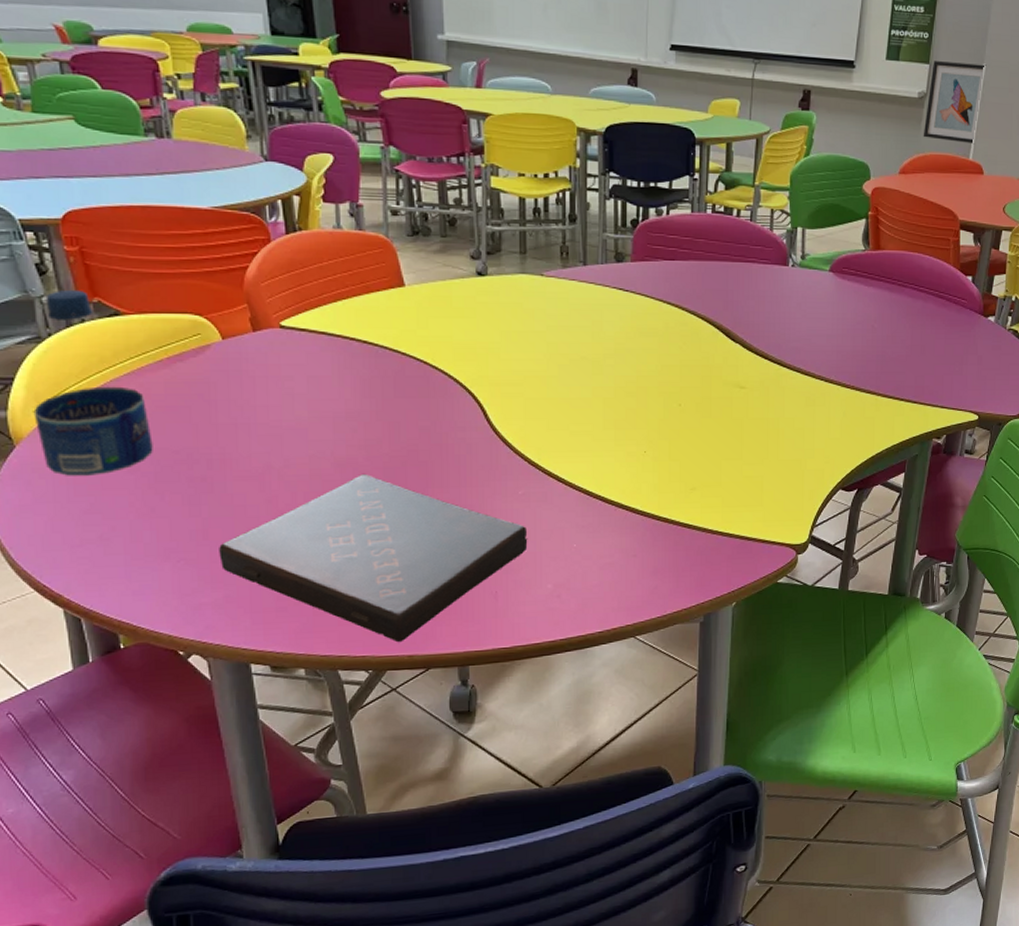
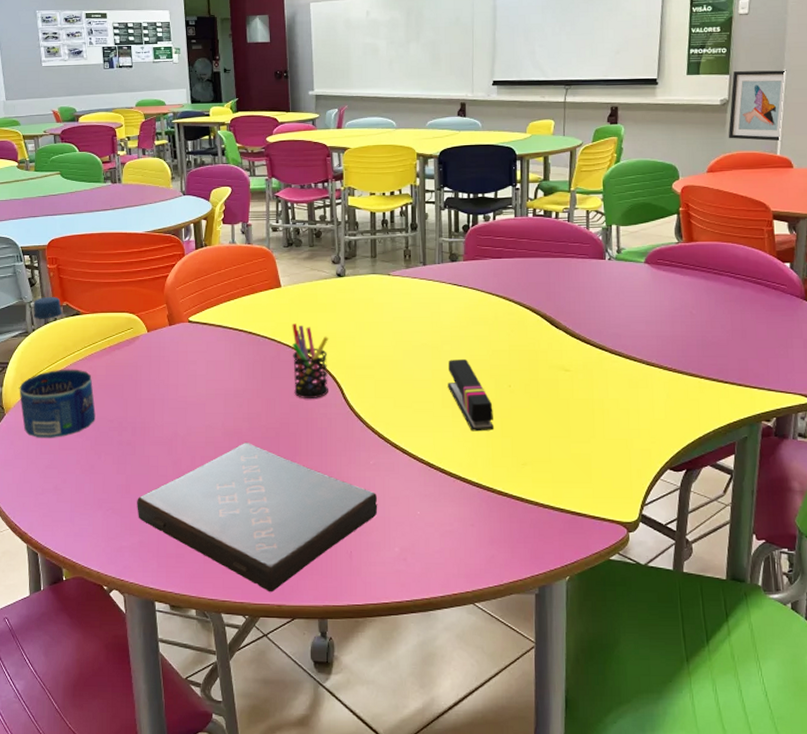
pen holder: none [420,331,468,421] -> present [292,323,329,398]
stapler: none [610,374,662,455] -> present [448,358,495,432]

